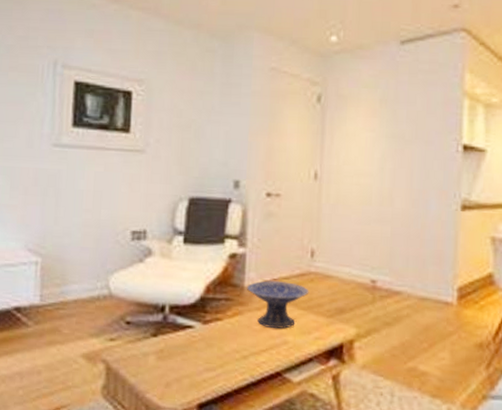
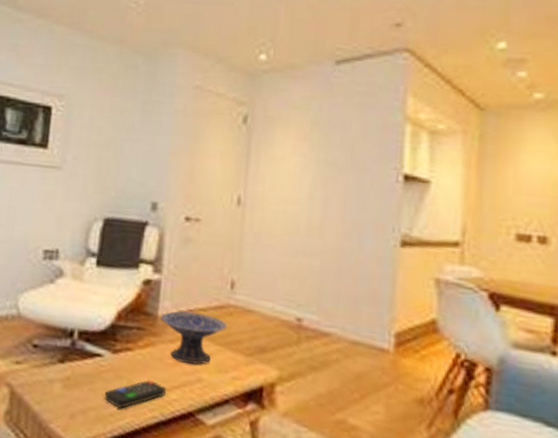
remote control: none [197,345,255,375] -> present [104,379,166,409]

